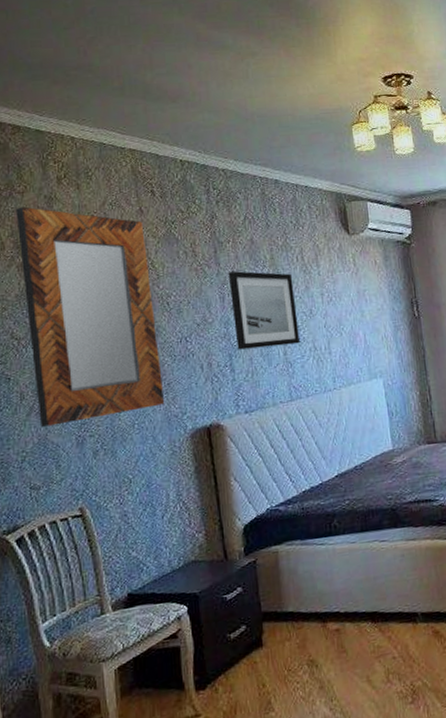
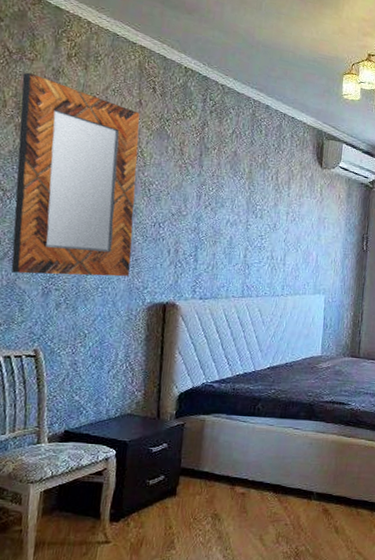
wall art: present [228,271,301,350] -> none [204,175,265,251]

